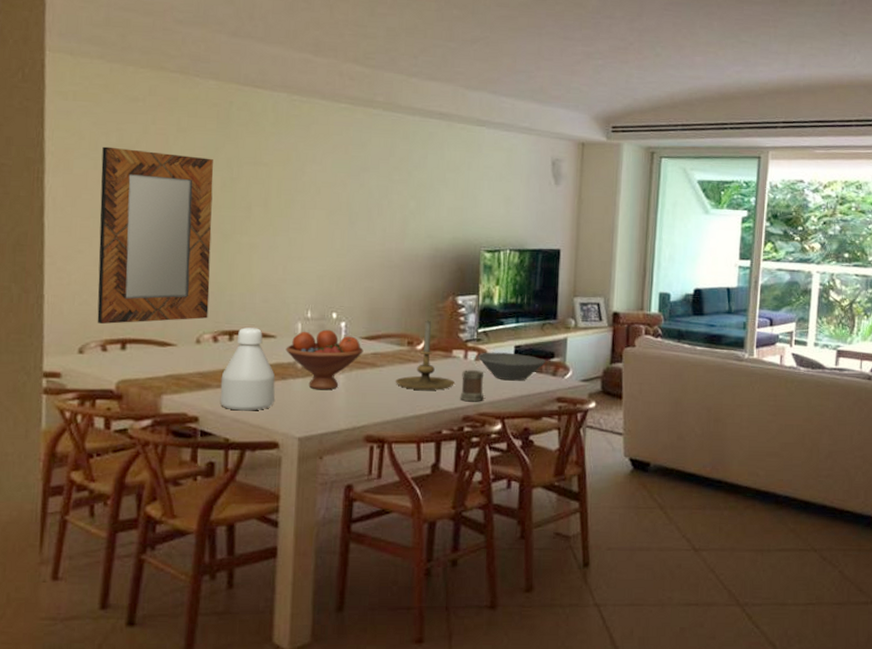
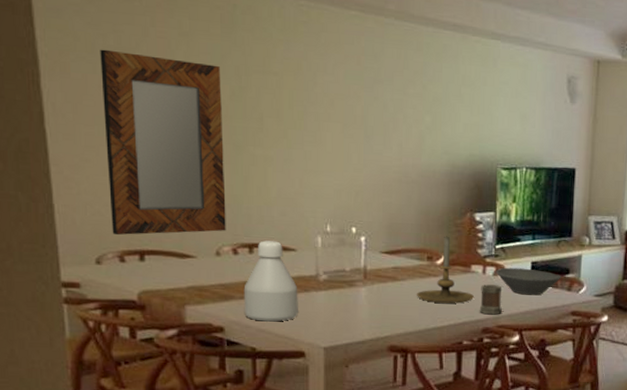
fruit bowl: present [286,329,364,390] -> none [307,243,384,303]

